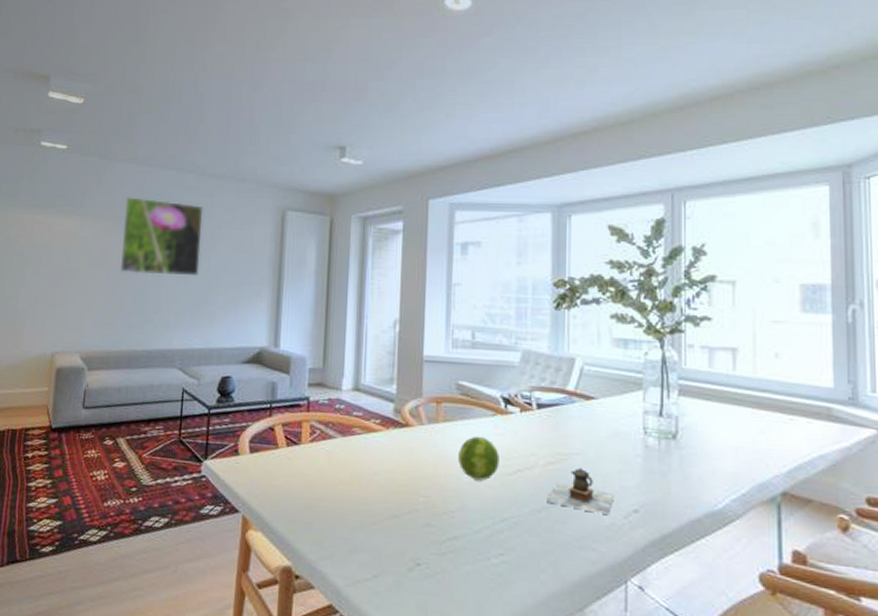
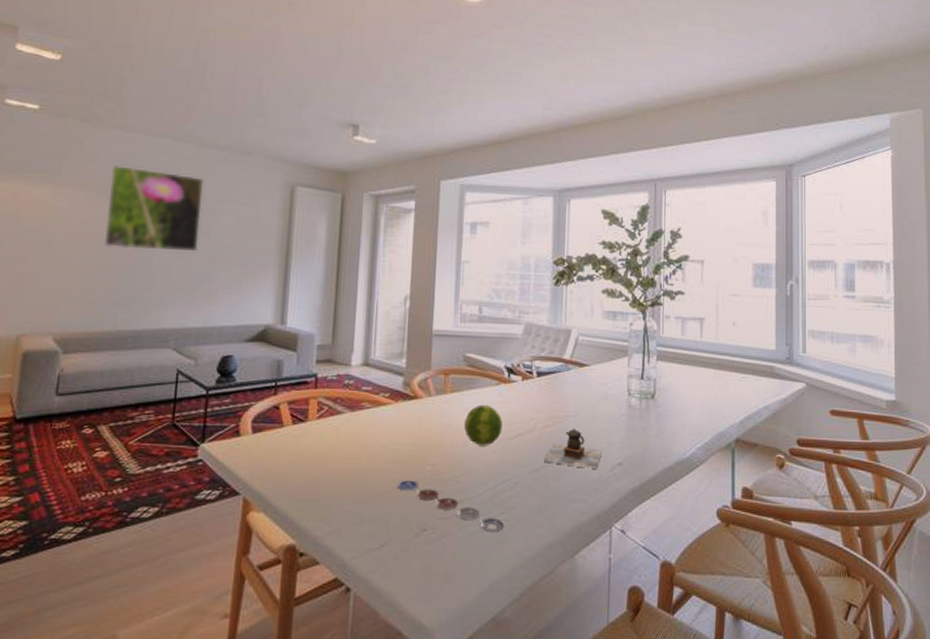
plate: none [389,510,504,574] -> present [397,480,505,531]

